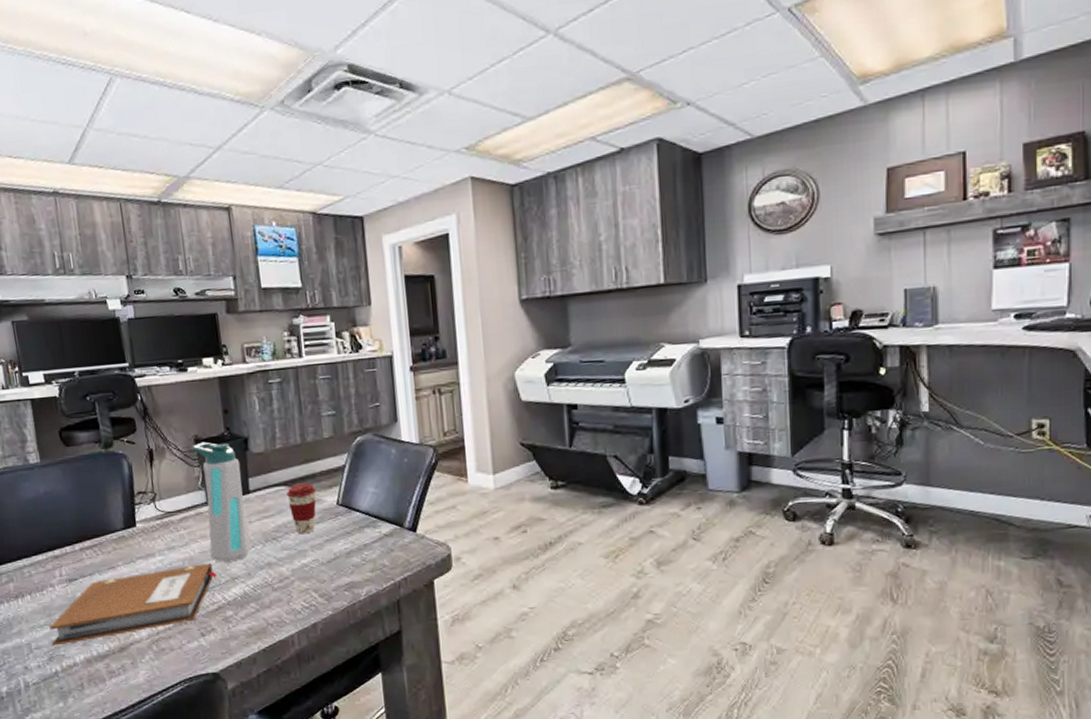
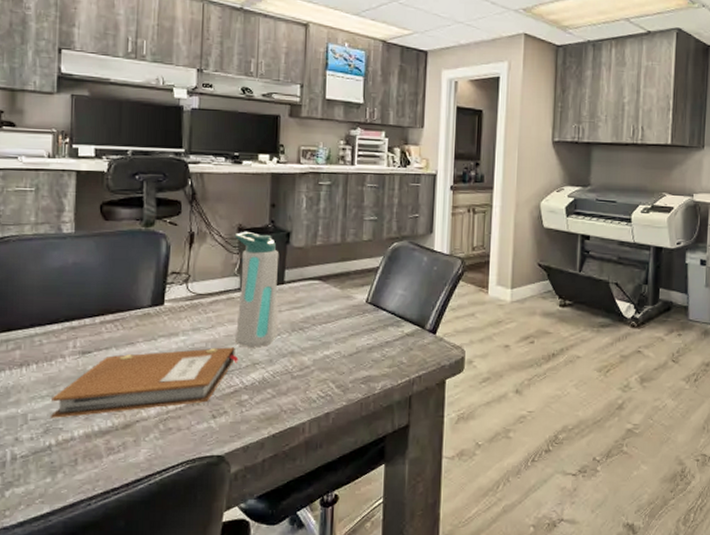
coffee cup: present [287,483,316,535] -> none [320,279,348,327]

